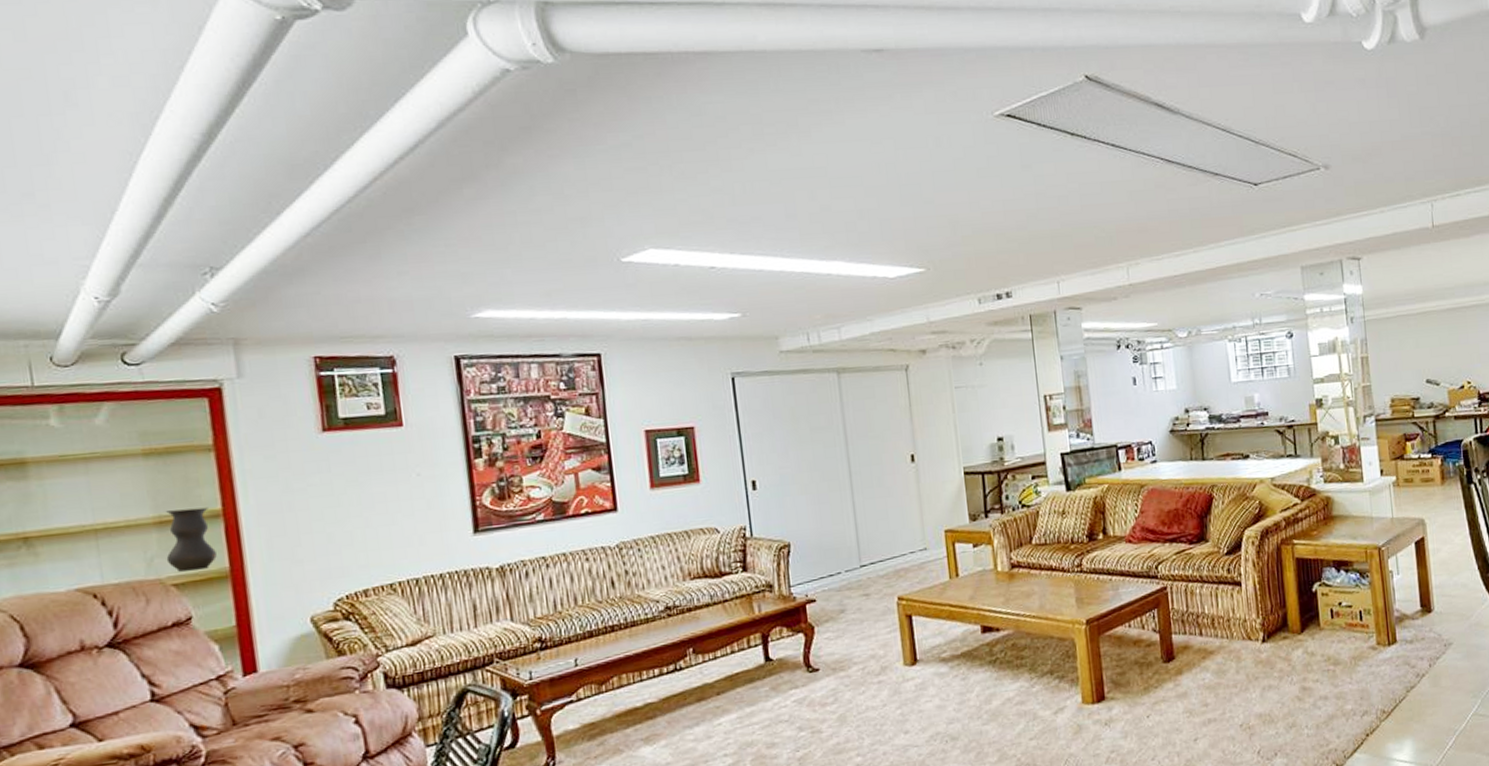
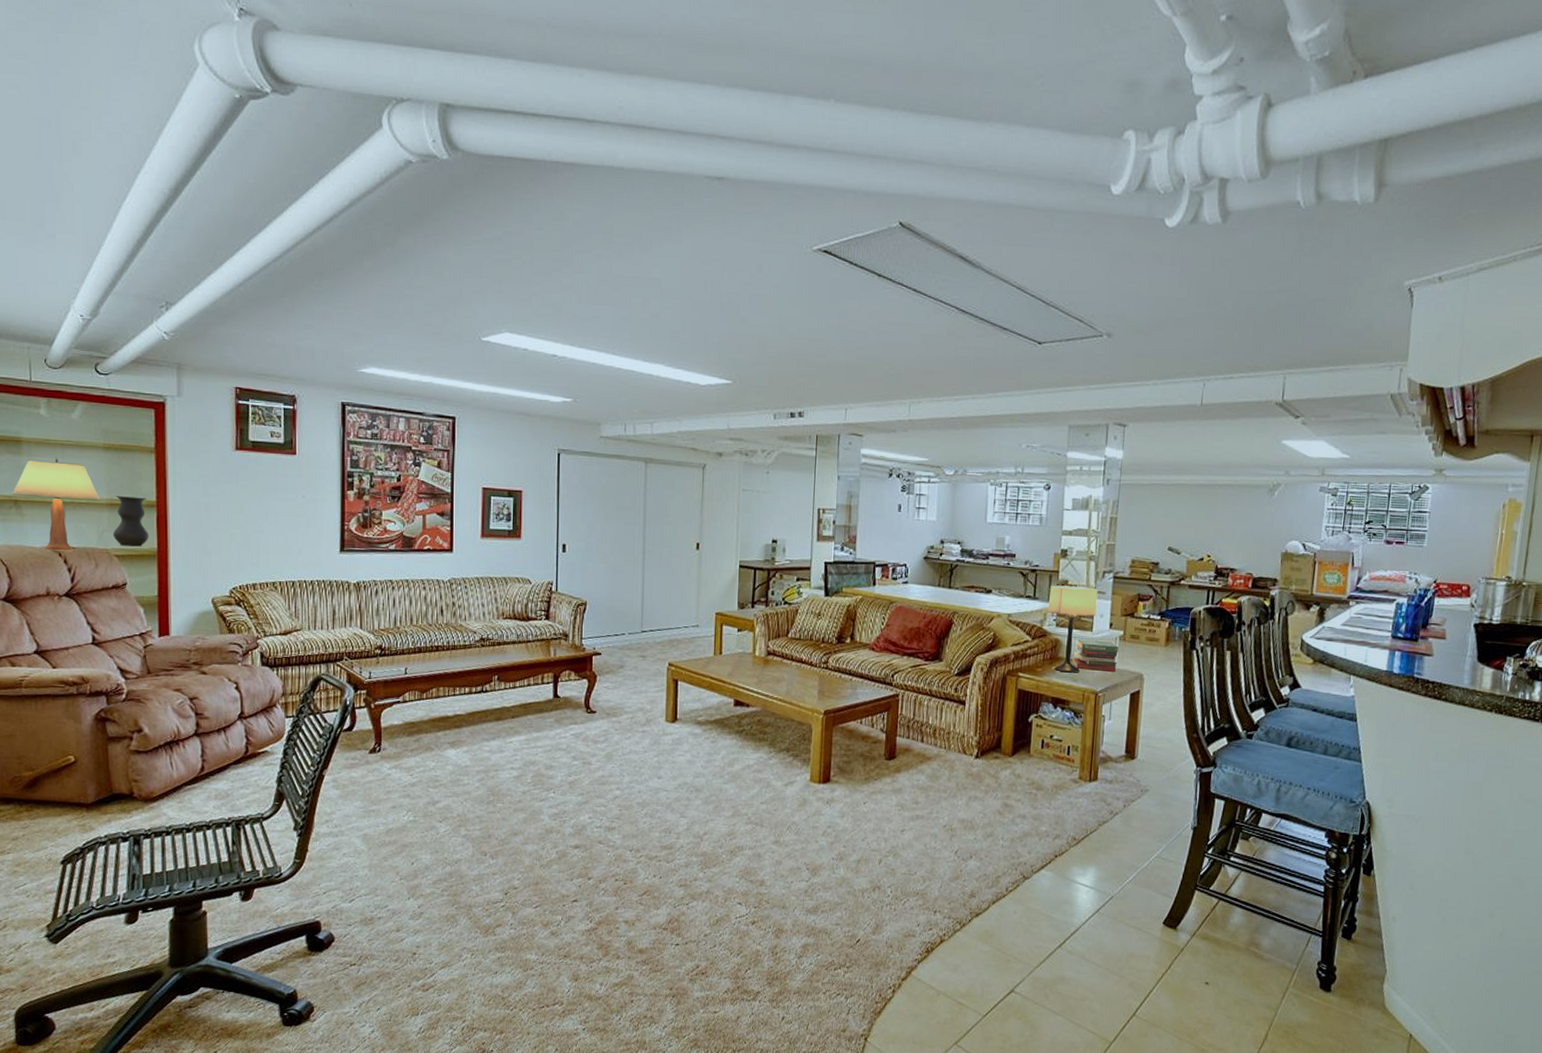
table lamp: none [18,475,145,593] -> present [11,457,101,551]
table lamp: none [1311,435,1364,532] -> present [1047,585,1098,673]
books: none [1347,490,1395,526] -> present [1072,639,1119,673]

